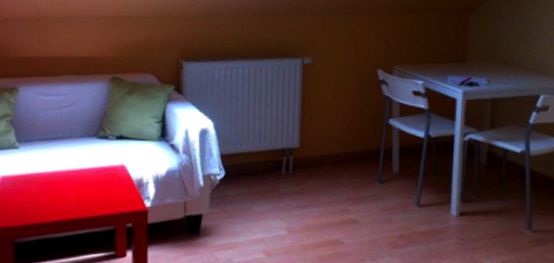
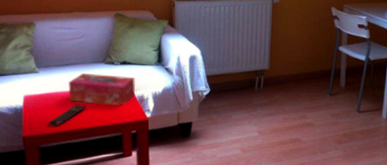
remote control: none [26,188,74,217] -> present [48,104,87,127]
tissue box: none [52,149,134,191] -> present [68,73,136,105]

